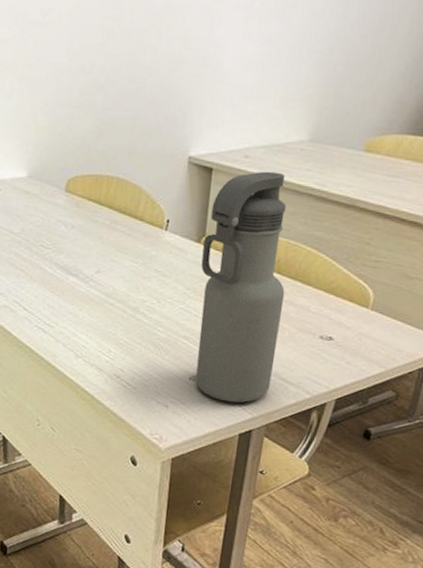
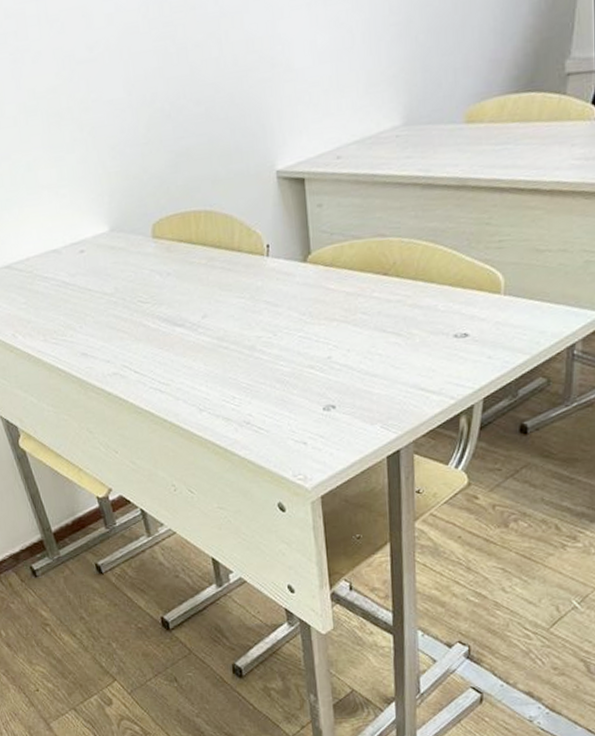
water bottle: present [195,171,287,403] -> none [310,167,411,426]

